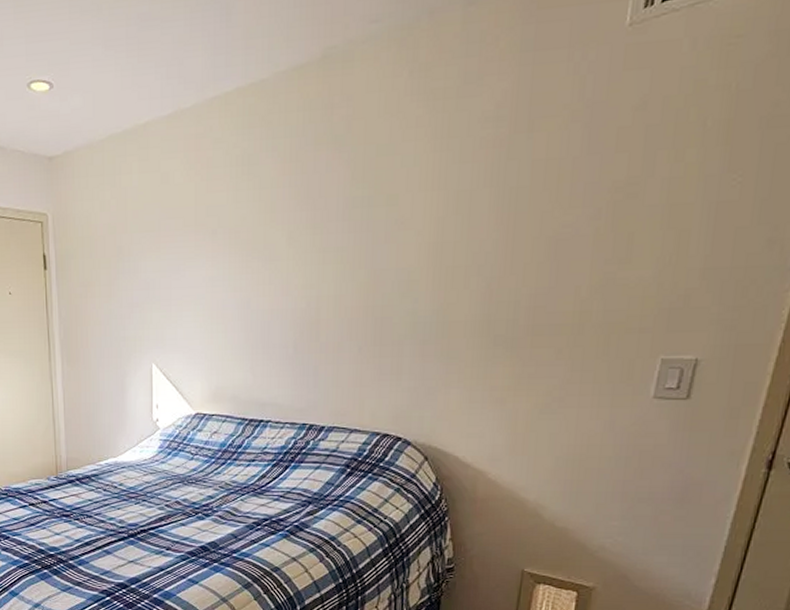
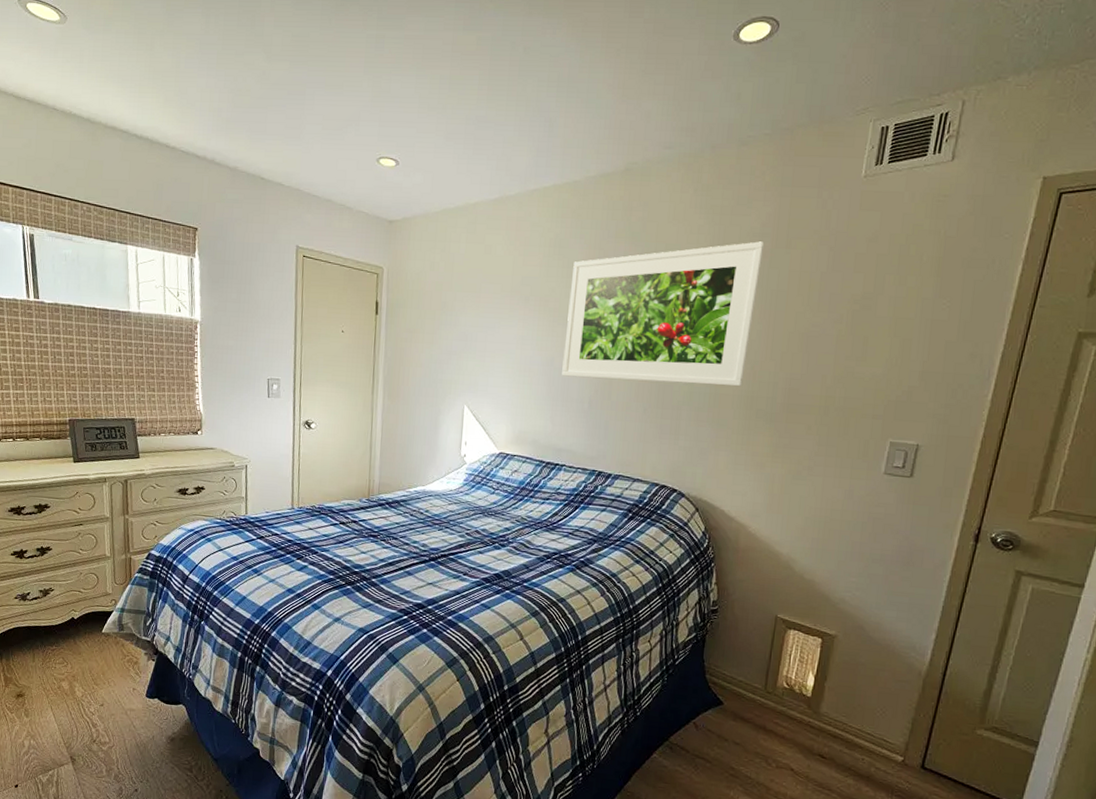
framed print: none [261,127,500,319] -> present [562,241,765,387]

